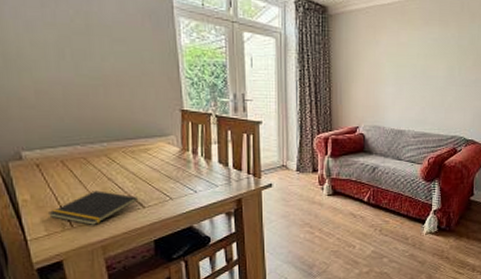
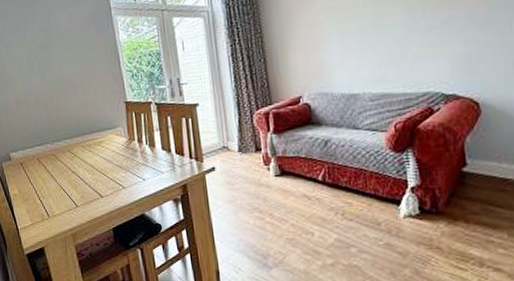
notepad: present [49,190,138,225] -> none [31,183,96,215]

